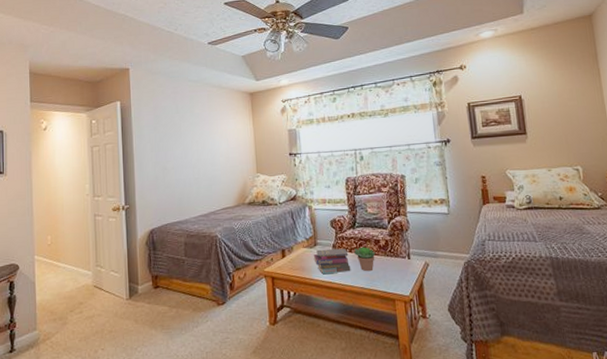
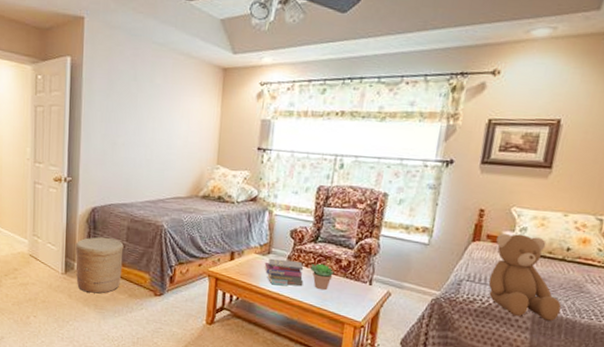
woven basket: none [137,255,184,314] -> present [75,236,124,294]
teddy bear: none [502,192,572,266] -> present [488,234,562,322]

